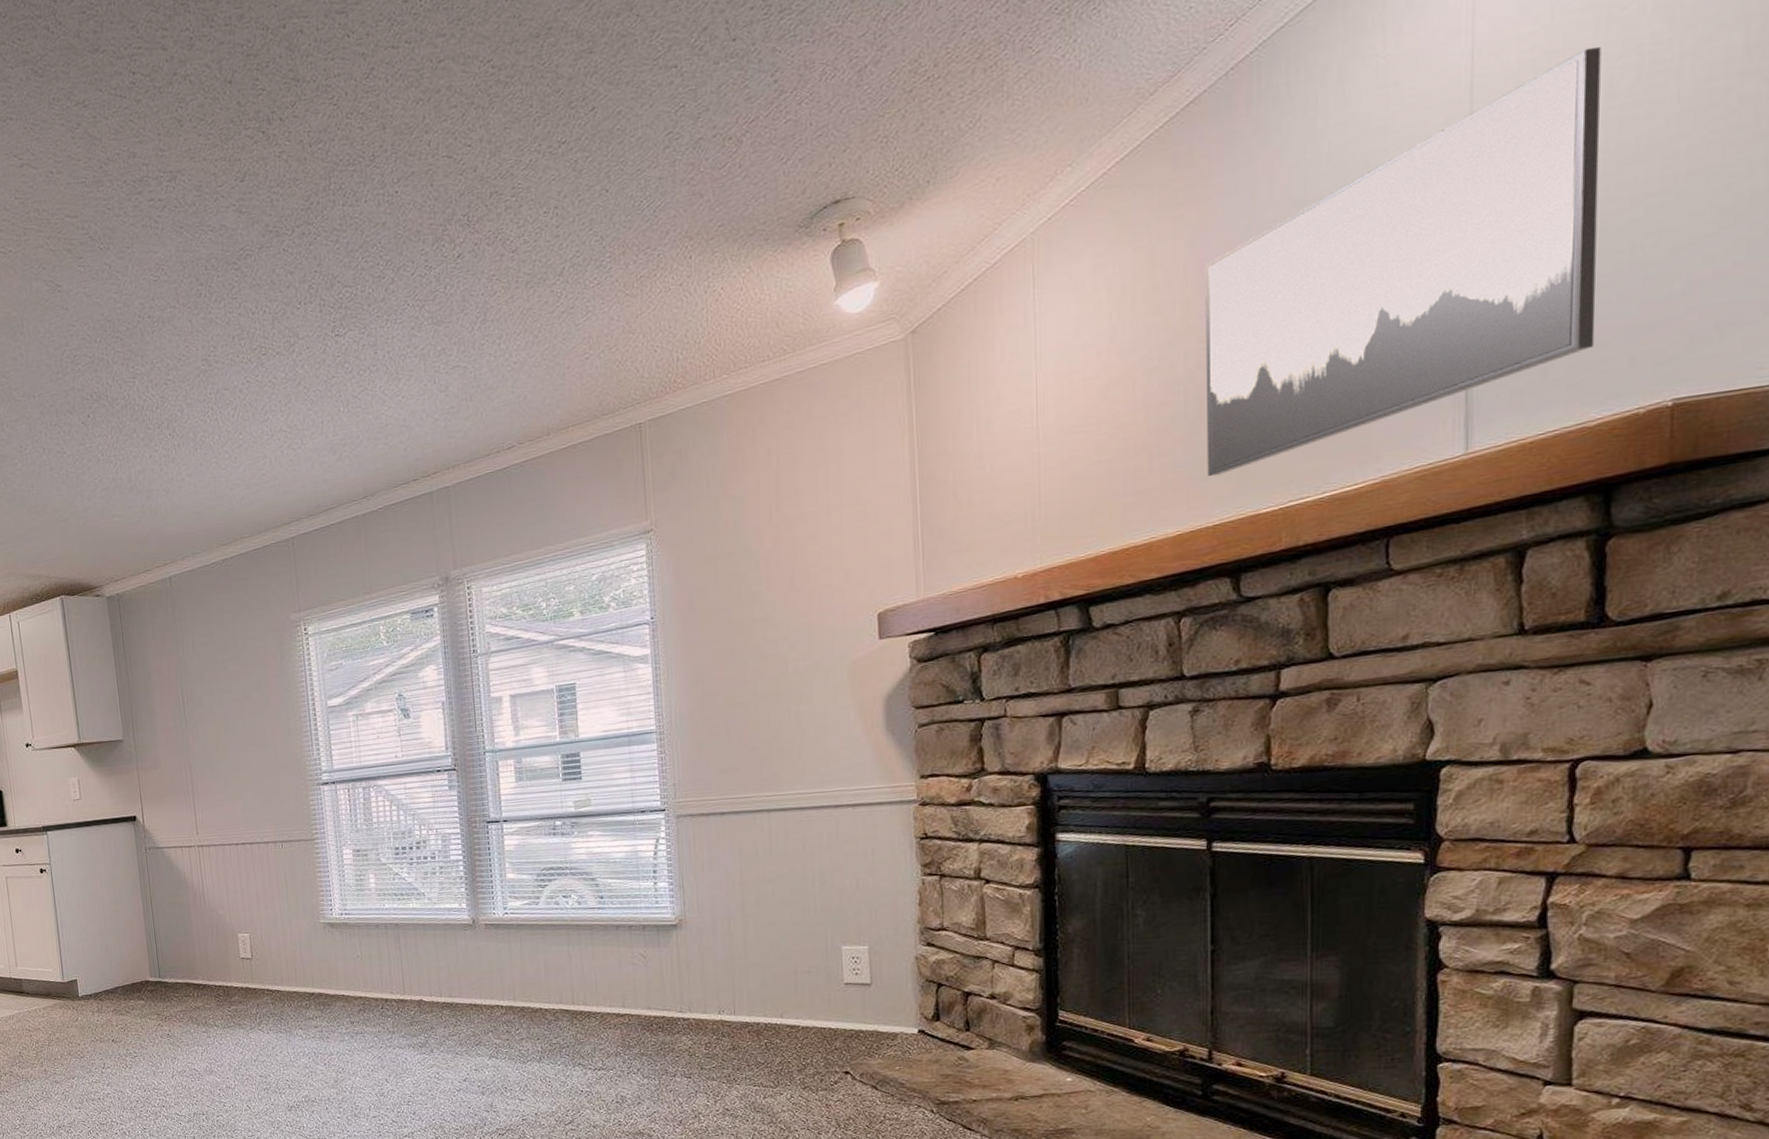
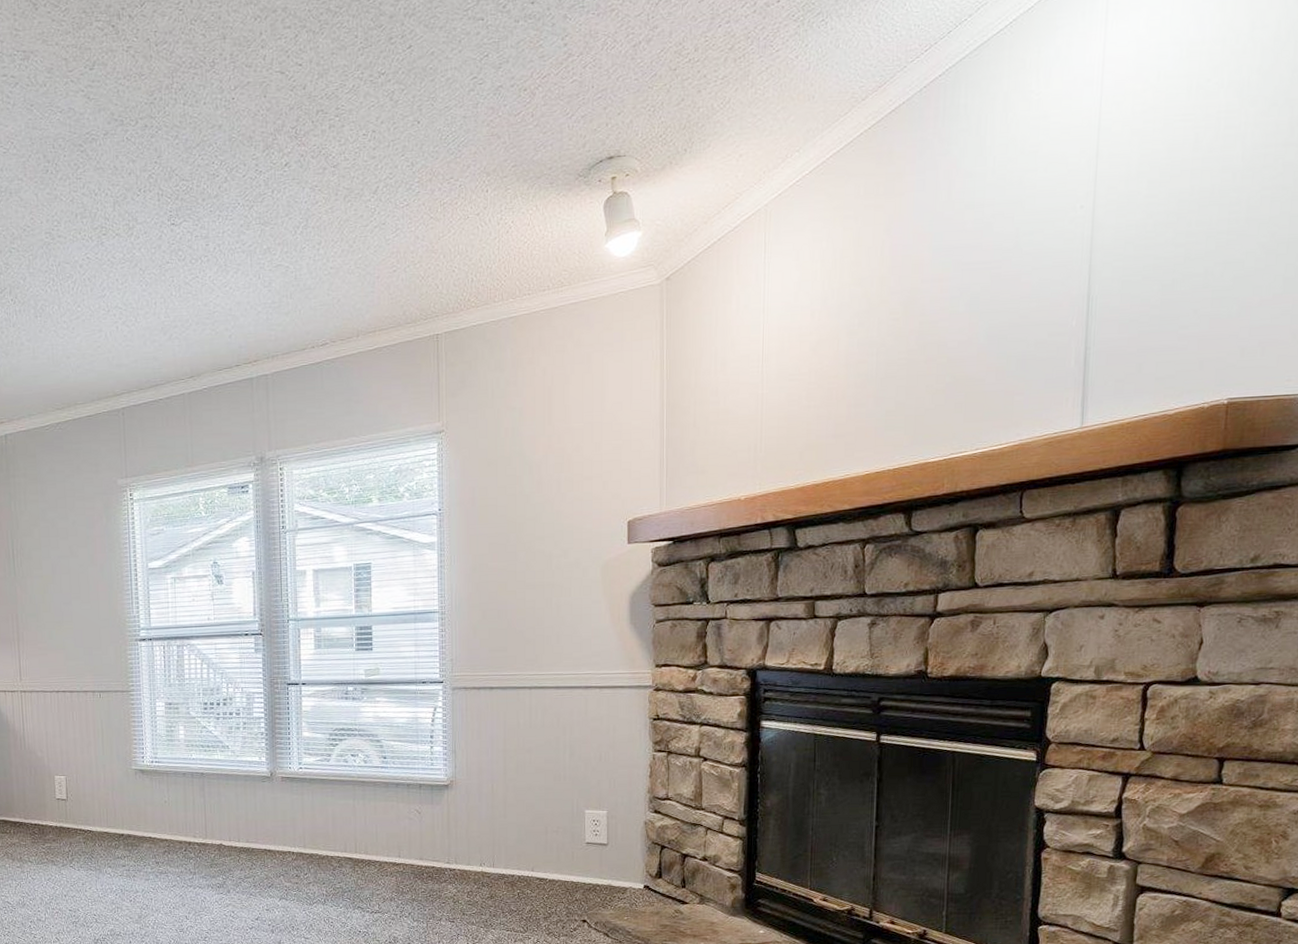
wall art: present [1205,46,1601,477] -> none [891,108,1191,428]

